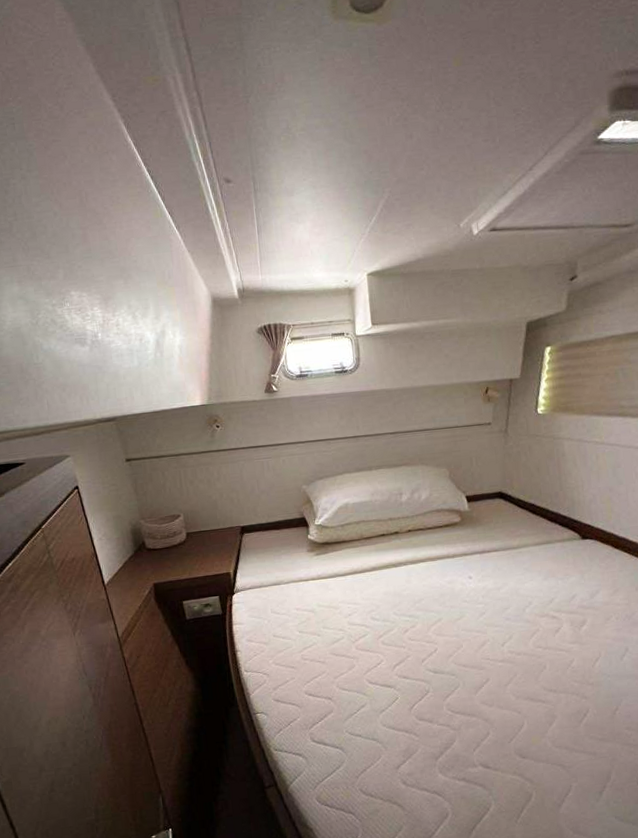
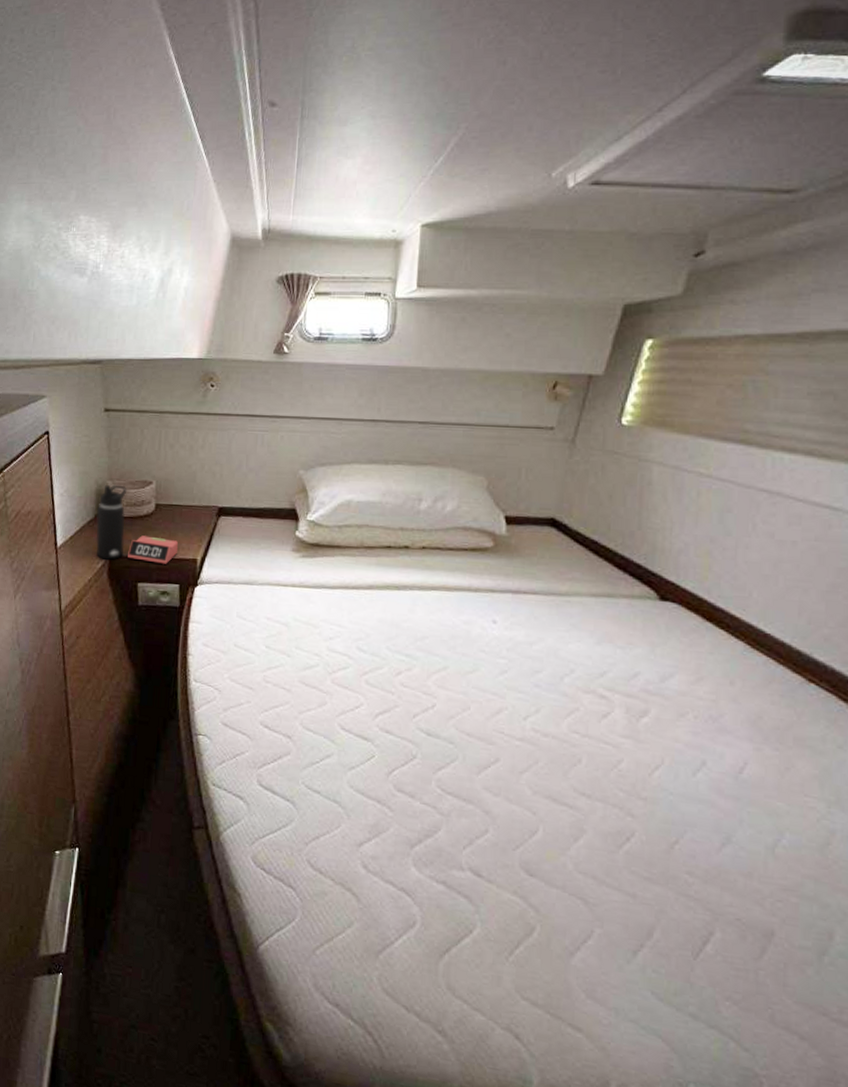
water bottle: none [134,522,166,588] -> present [95,484,128,561]
alarm clock: none [169,560,212,583] -> present [128,535,178,564]

